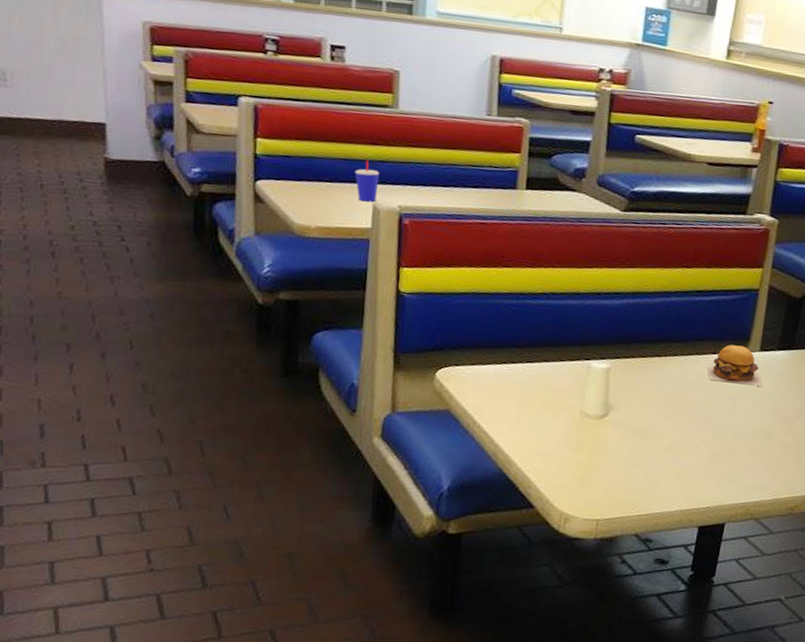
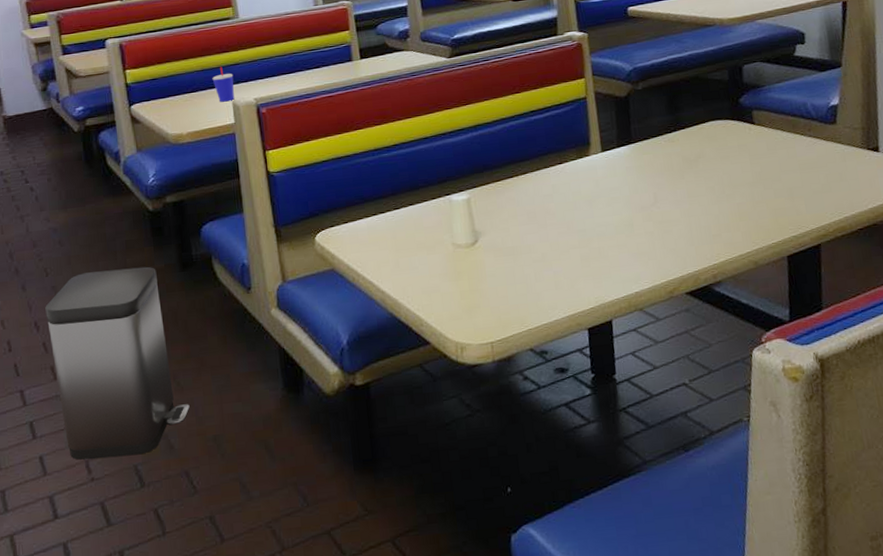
pedal bin: none [124,354,268,556] -> present [45,266,190,460]
cheeseburger: present [707,344,762,387] -> none [557,151,612,188]

